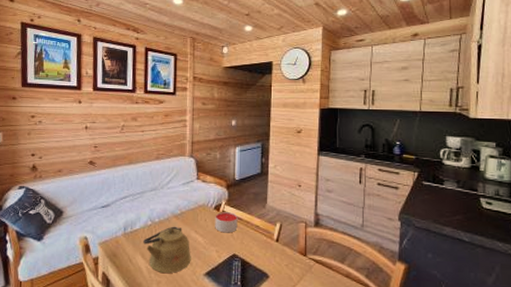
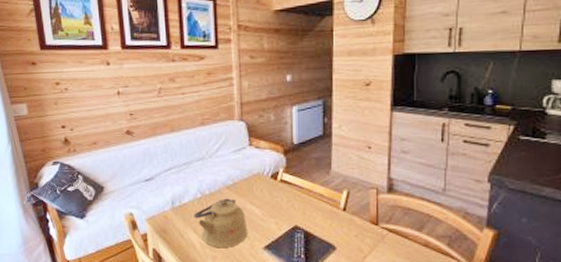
candle: present [215,212,238,233] -> none [272,181,299,203]

